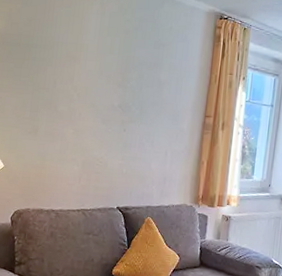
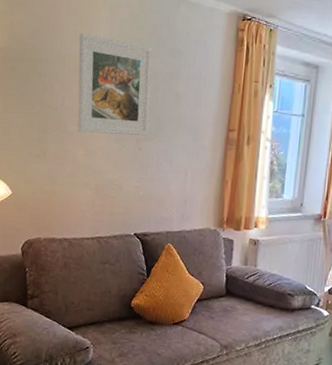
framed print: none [67,23,138,119] -> present [77,33,152,137]

